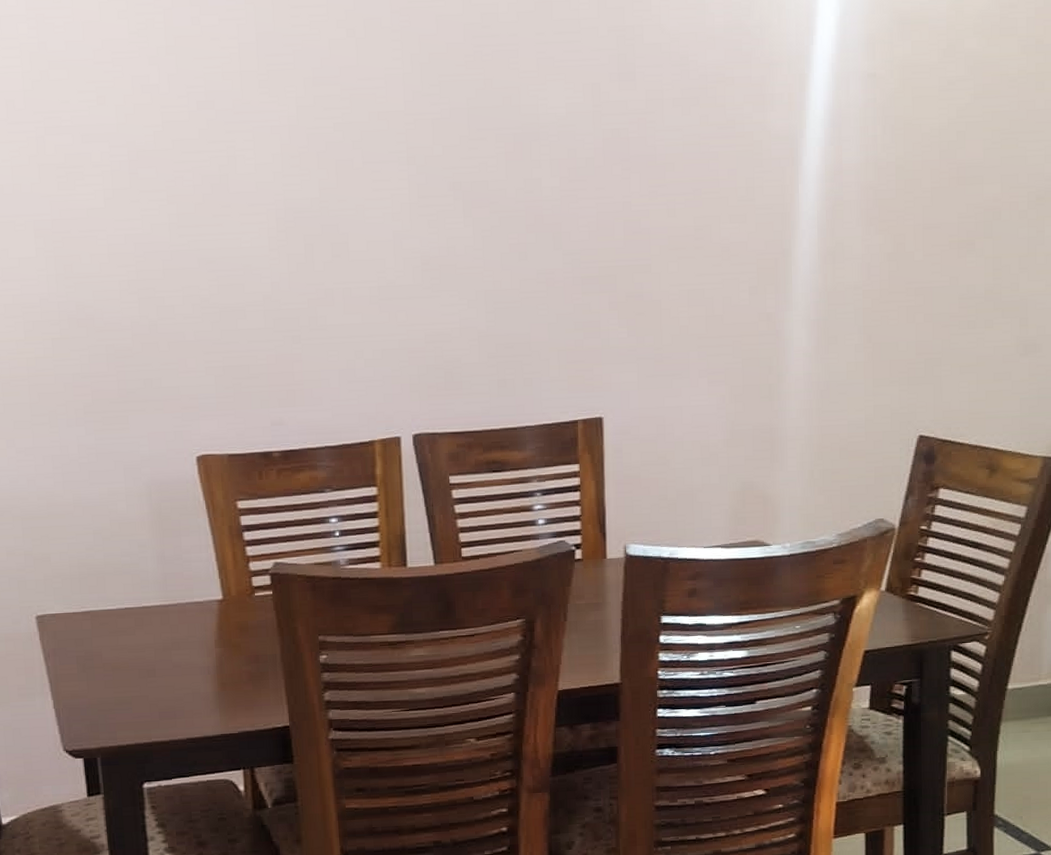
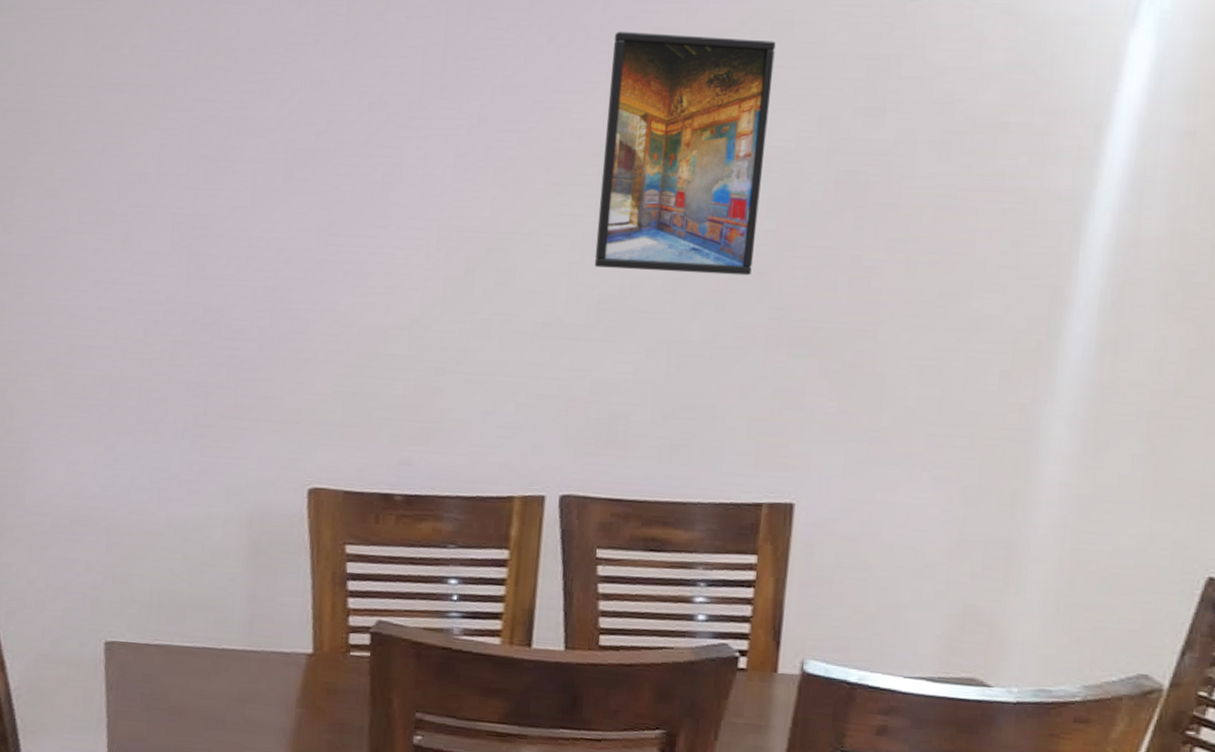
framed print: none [403,20,545,233] -> present [594,31,776,276]

